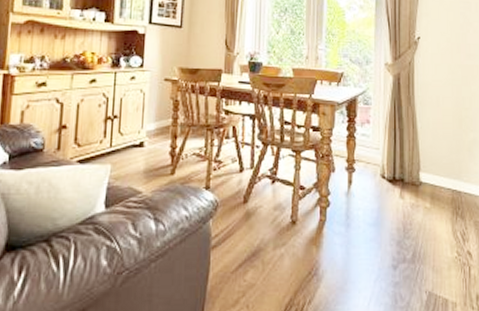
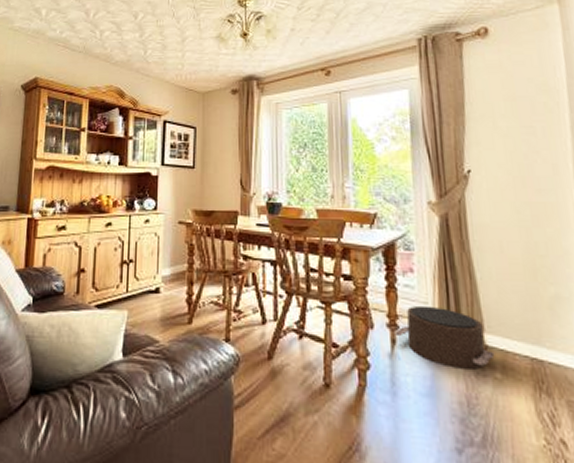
pouf: none [350,151,427,201] -> present [393,305,495,370]

